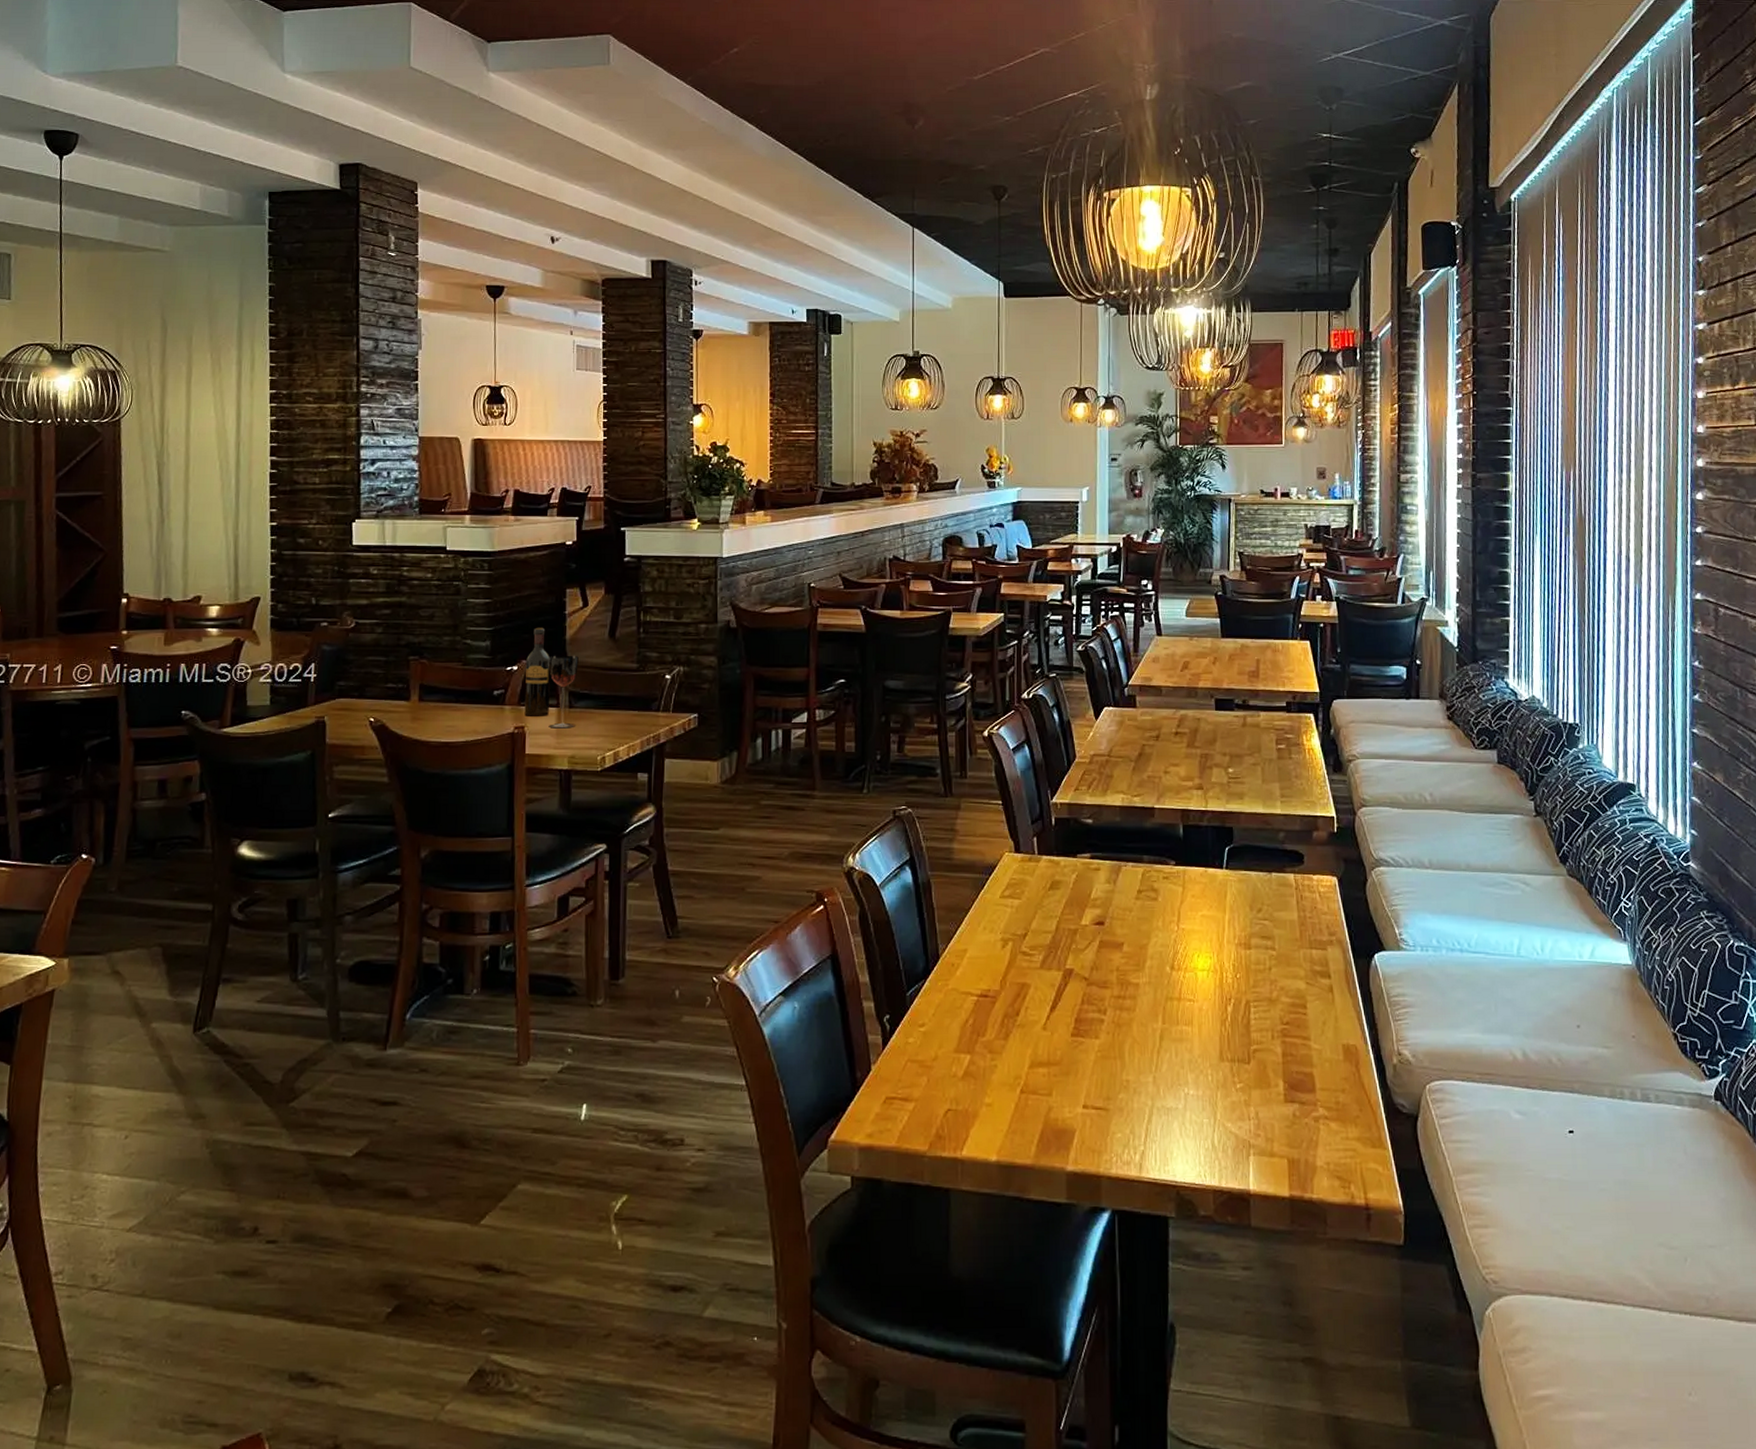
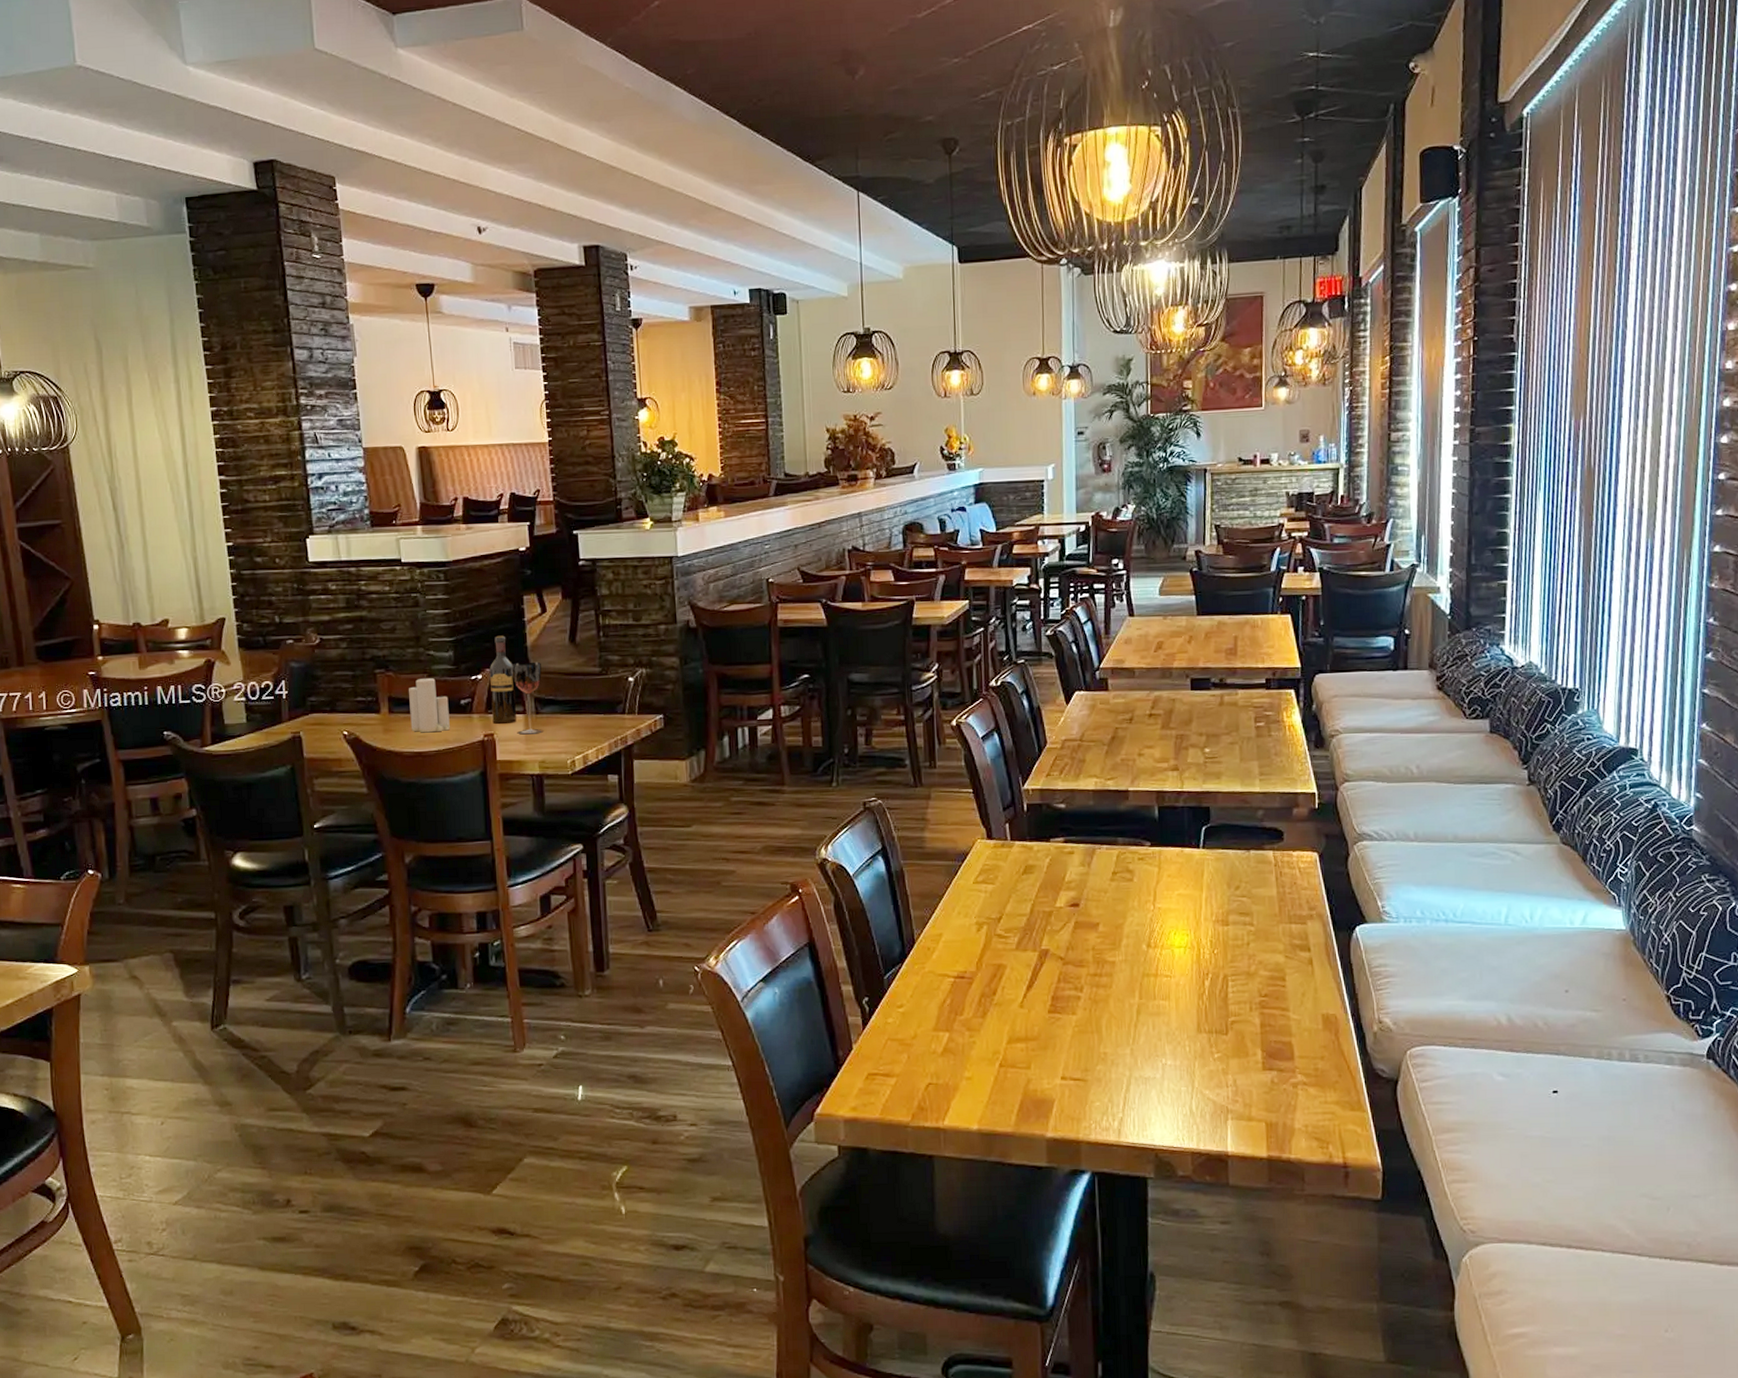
candle: none [440,664,481,723] -> present [409,675,450,733]

